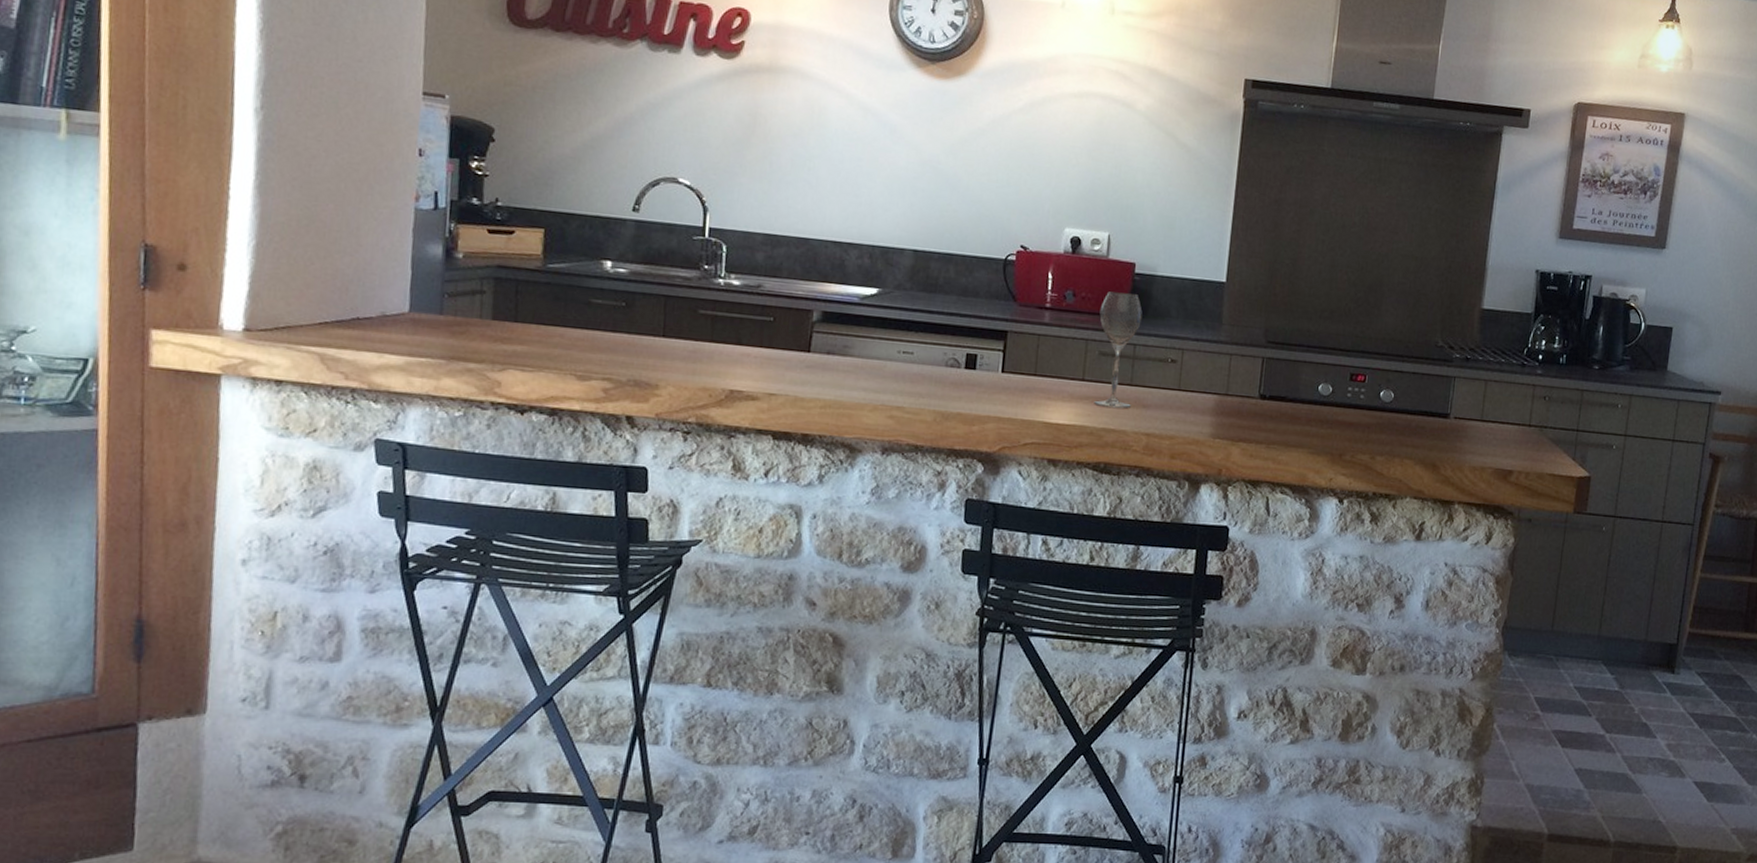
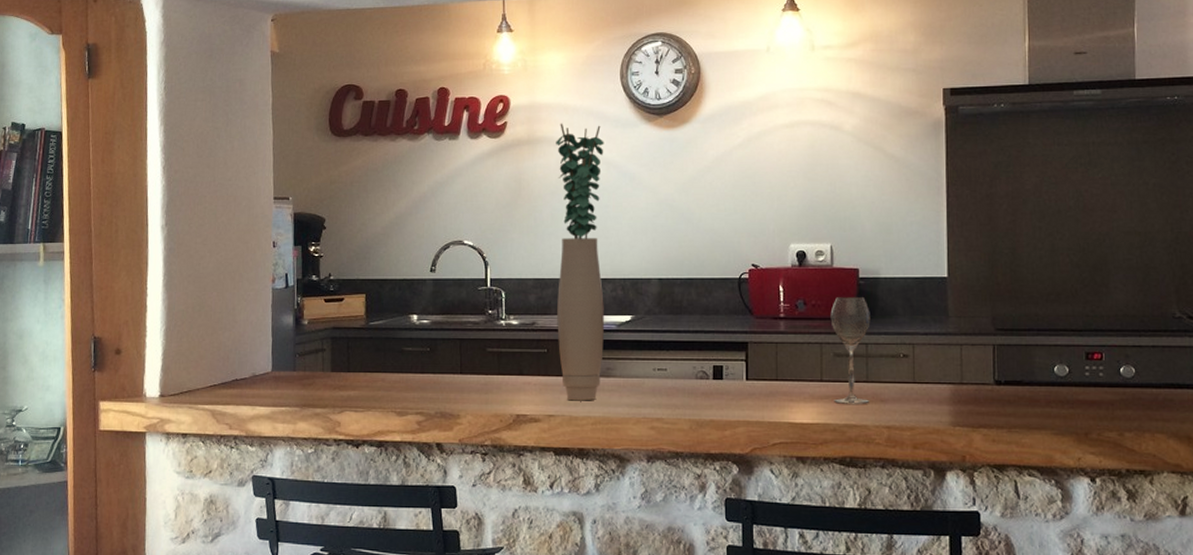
vase: none [787,53,863,381] -> present [556,123,604,401]

